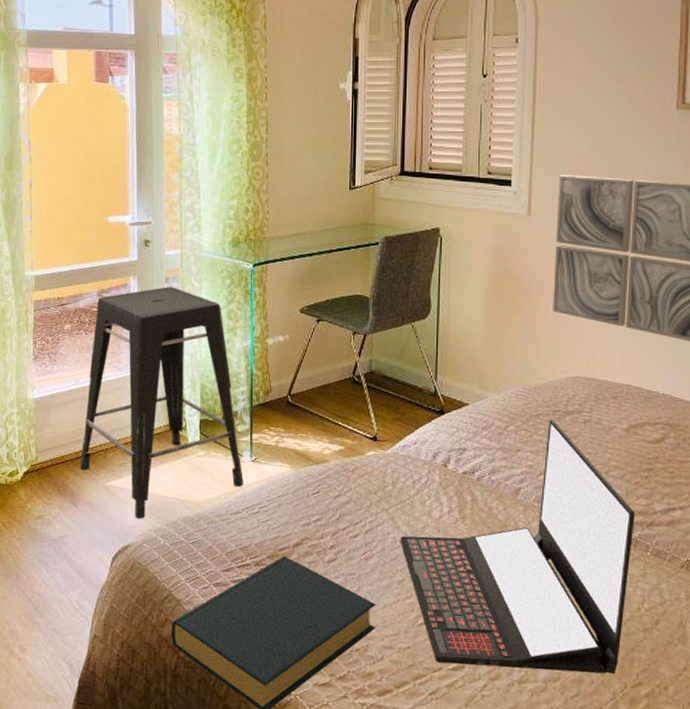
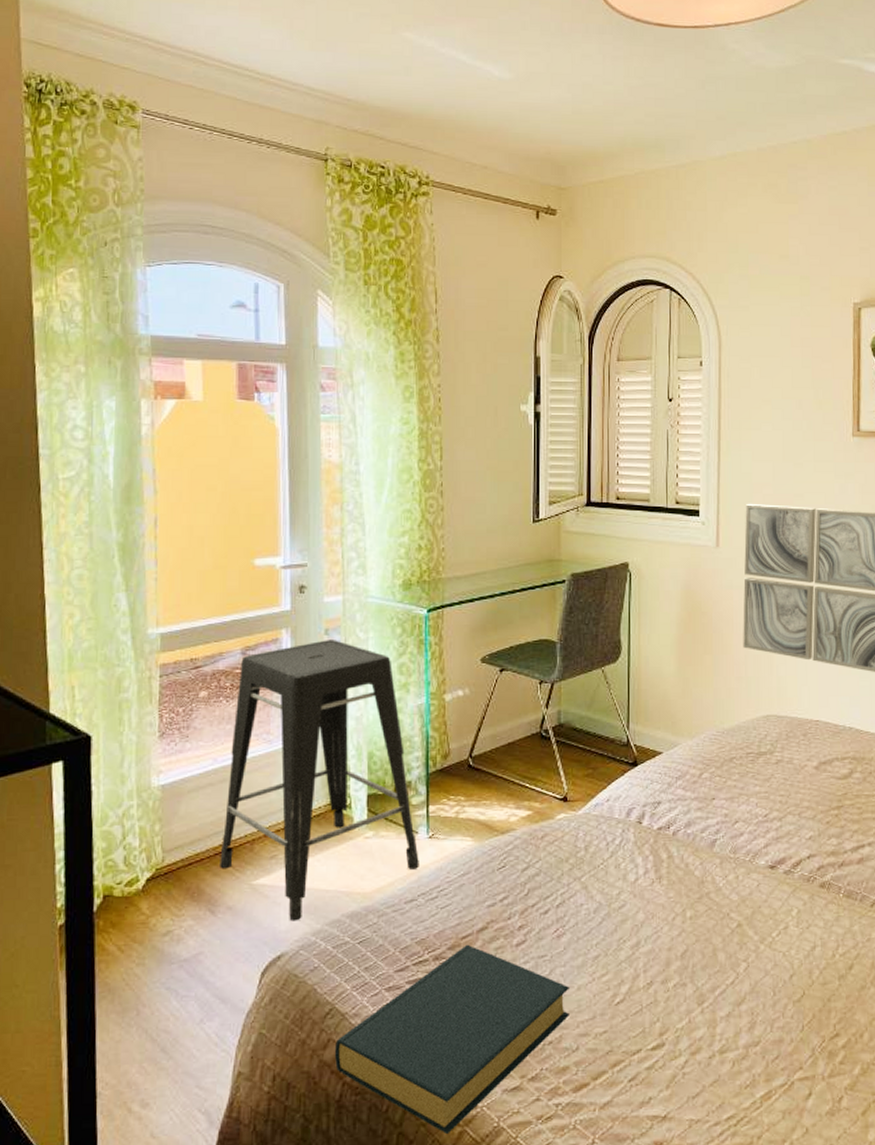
laptop: present [400,419,635,675] -> none [594,763,827,1044]

